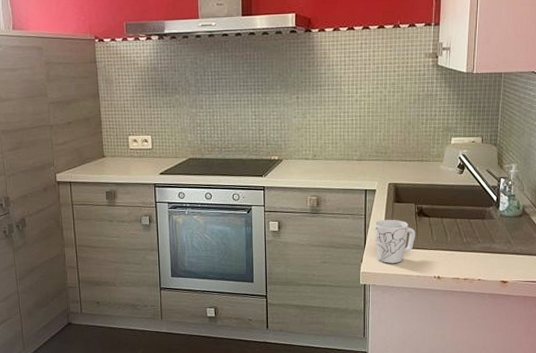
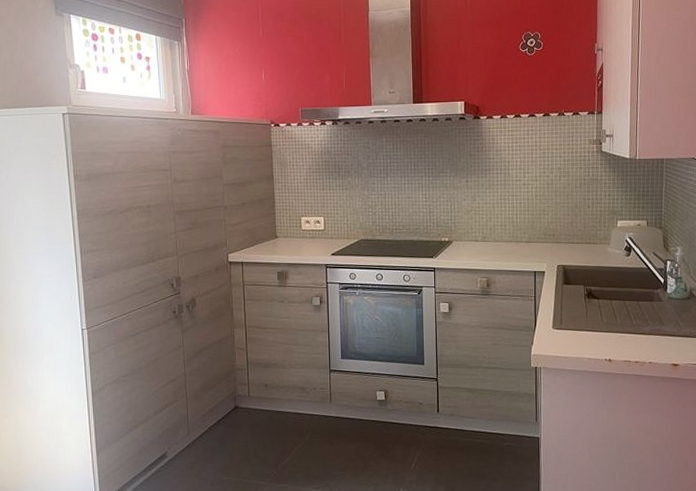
mug: present [375,219,416,263] -> none [544,301,586,346]

